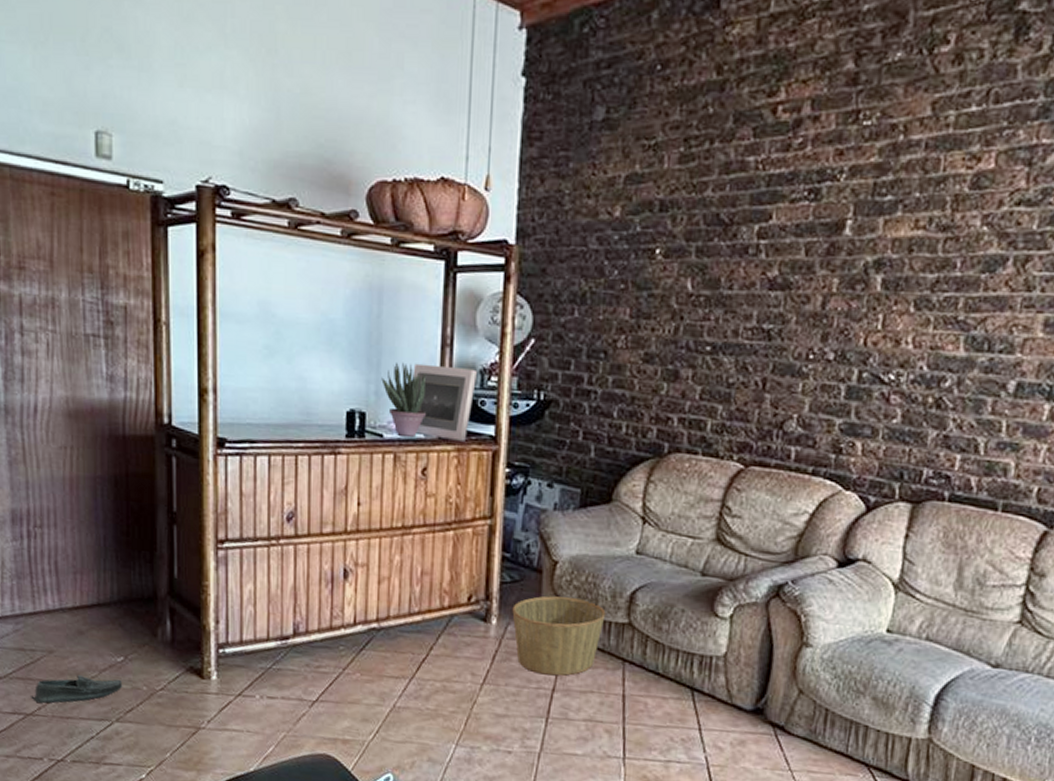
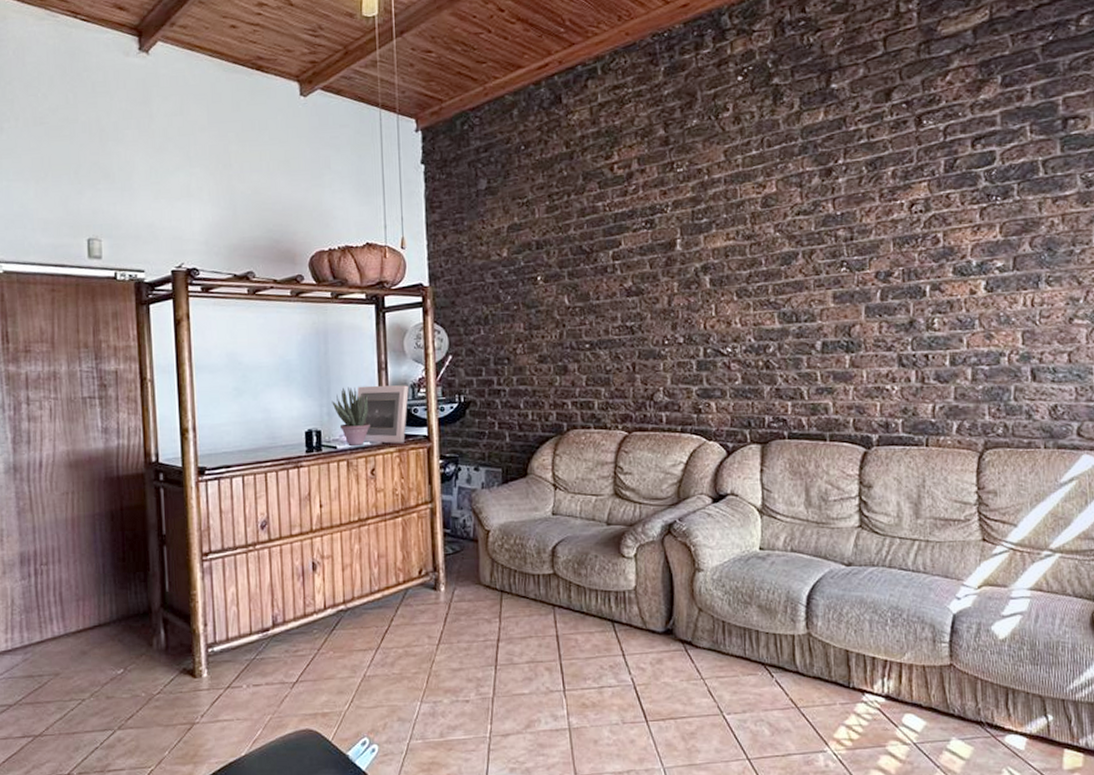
shoe: present [31,675,123,703] -> none [39,691,124,723]
basket: present [512,595,606,676] -> none [457,559,534,628]

